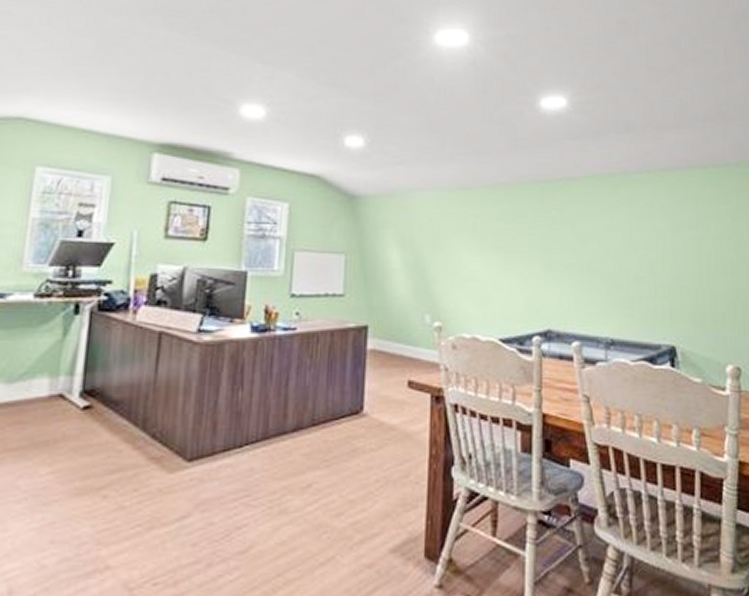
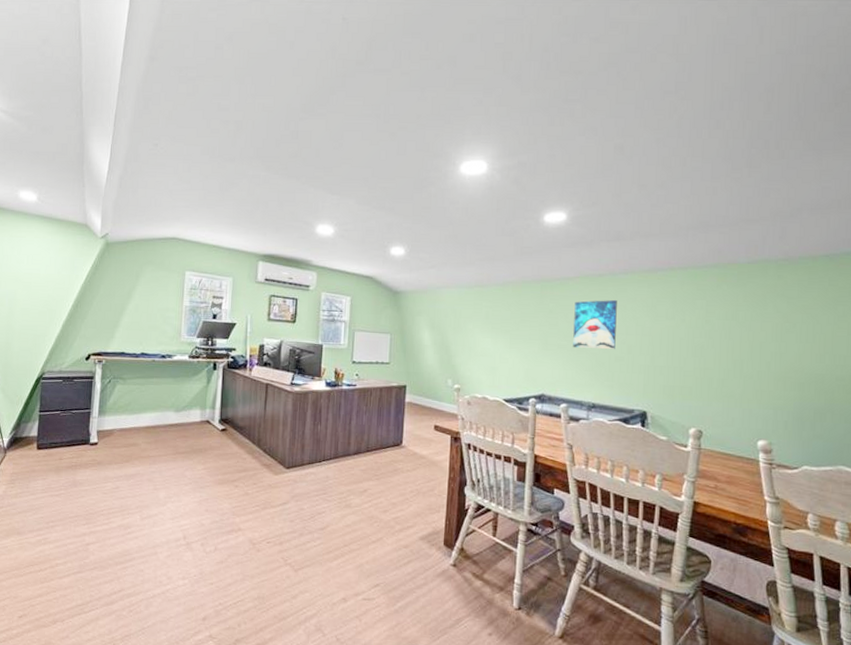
wall art: none [582,205,634,268] -> present [573,299,617,349]

